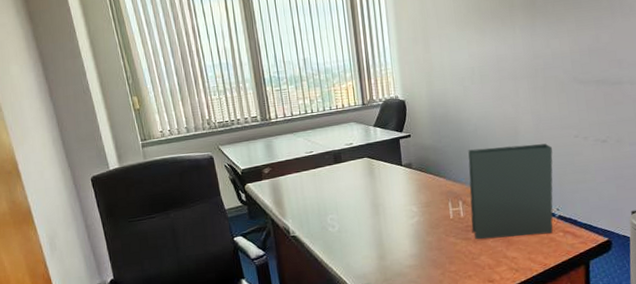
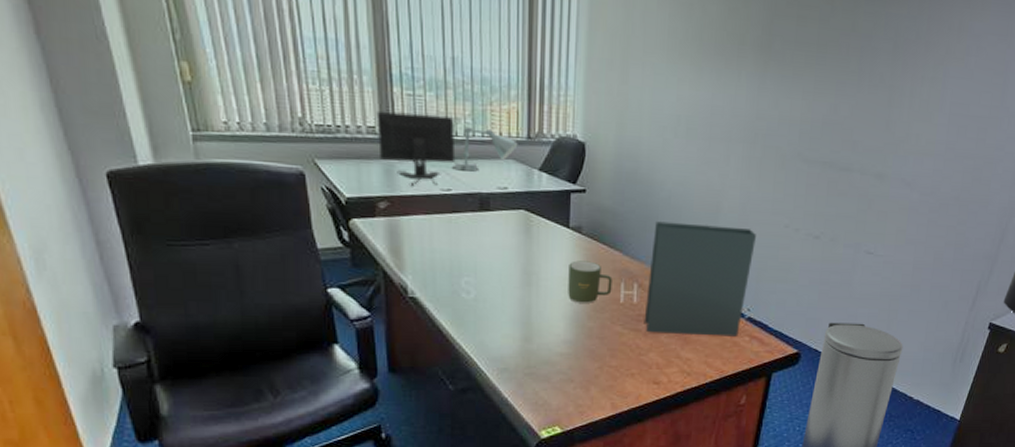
computer monitor: none [257,99,314,154] -> present [376,110,456,187]
desk lamp: none [312,104,356,137] -> present [452,127,518,172]
mug: none [406,189,443,223] -> present [568,260,612,303]

